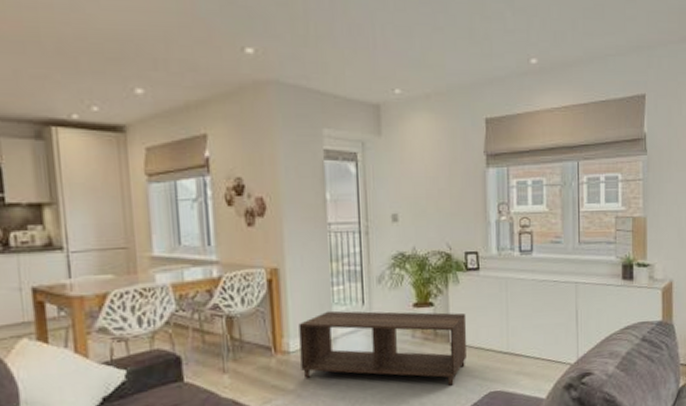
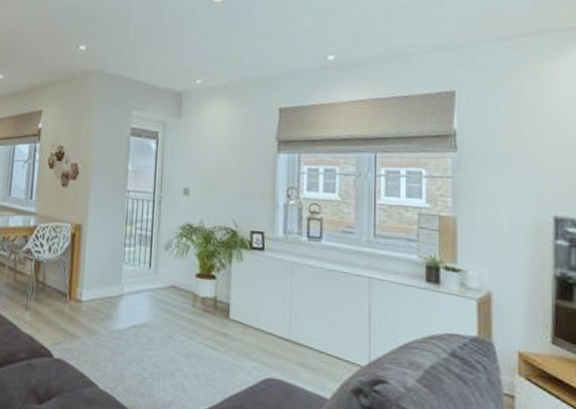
coffee table: present [298,310,467,386] -> none [89,268,248,363]

